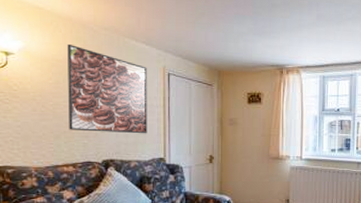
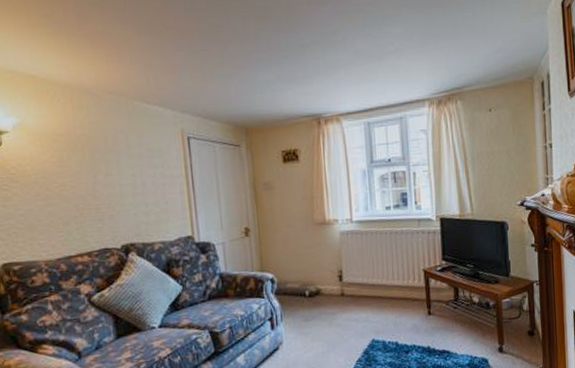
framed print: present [67,43,147,134] -> none [68,114,170,214]

